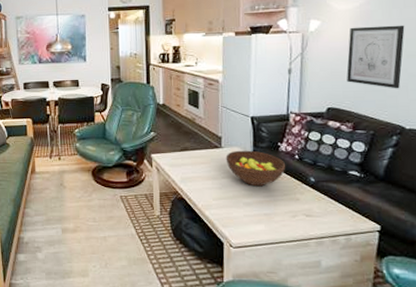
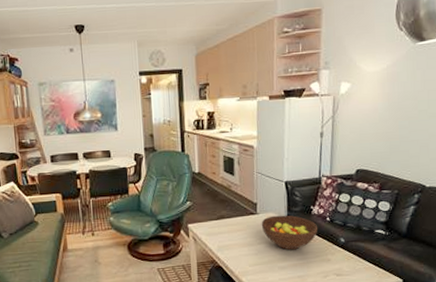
wall art: present [347,25,405,89] -> none [374,86,427,149]

